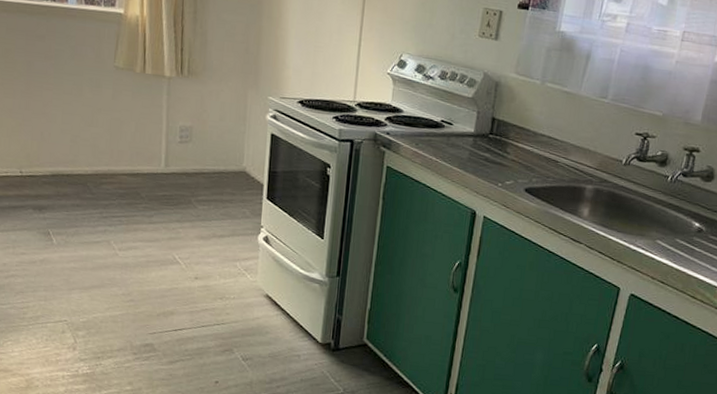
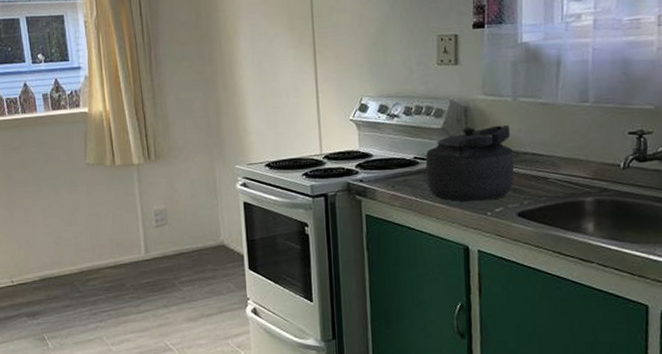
kettle: none [448,101,533,173] -> present [425,124,515,202]

